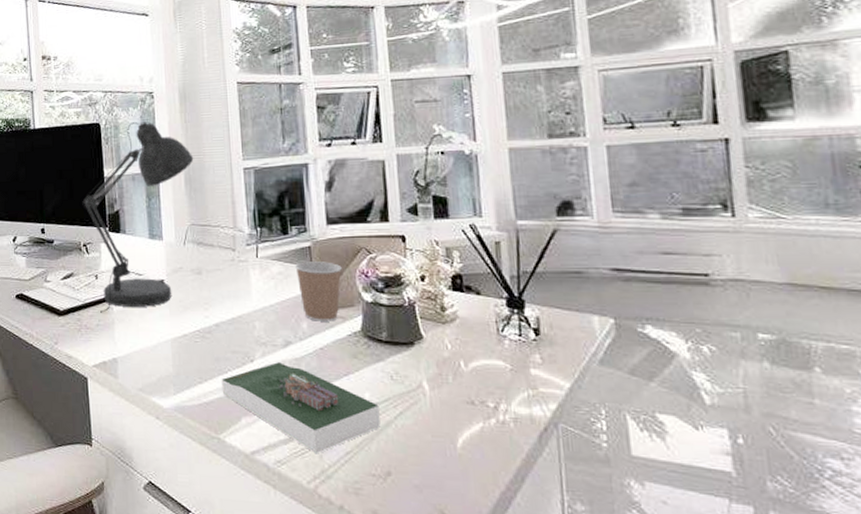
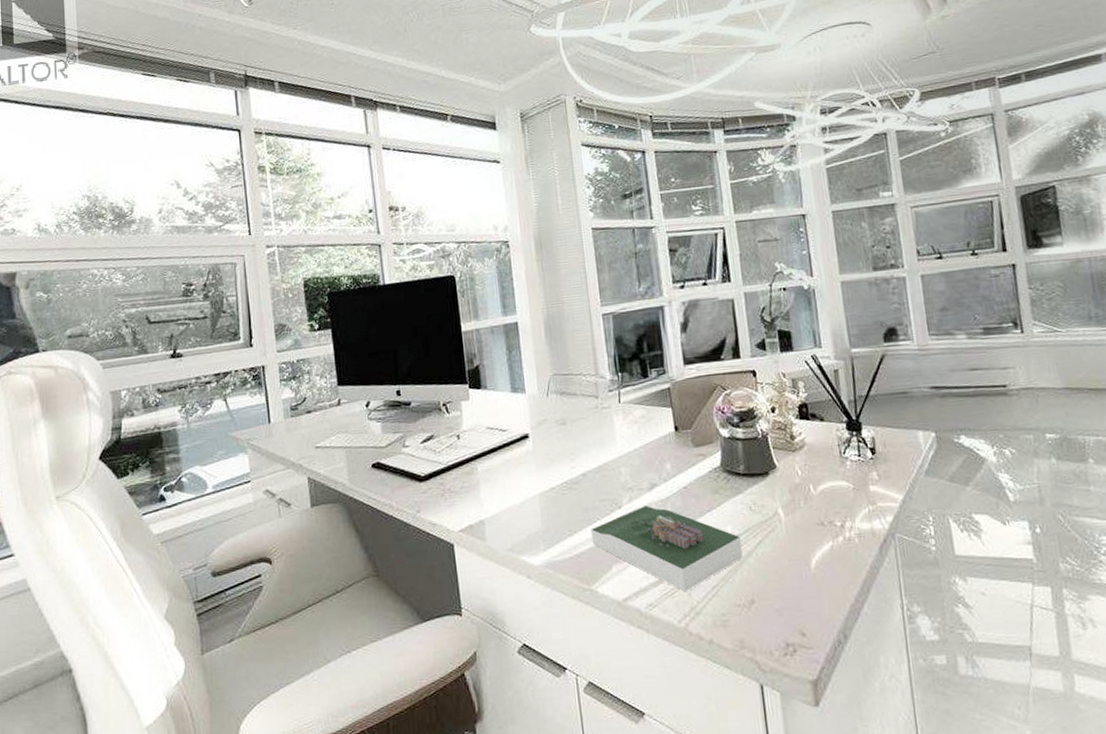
desk lamp: present [82,122,194,313] -> none [439,272,553,474]
coffee cup: present [295,262,342,322] -> none [656,401,700,461]

